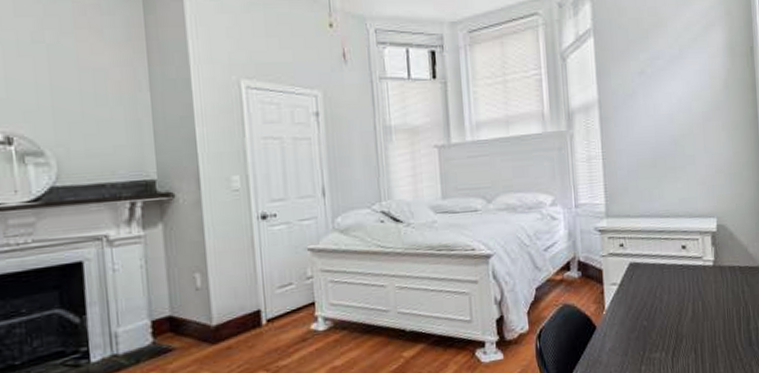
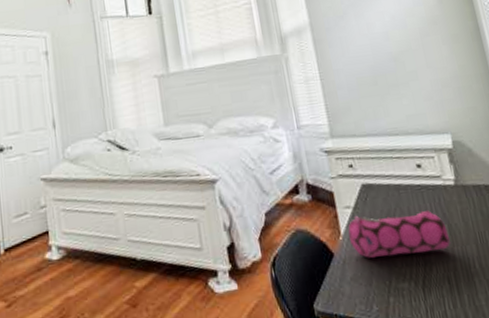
pencil case: none [612,289,701,331] -> present [348,211,450,258]

